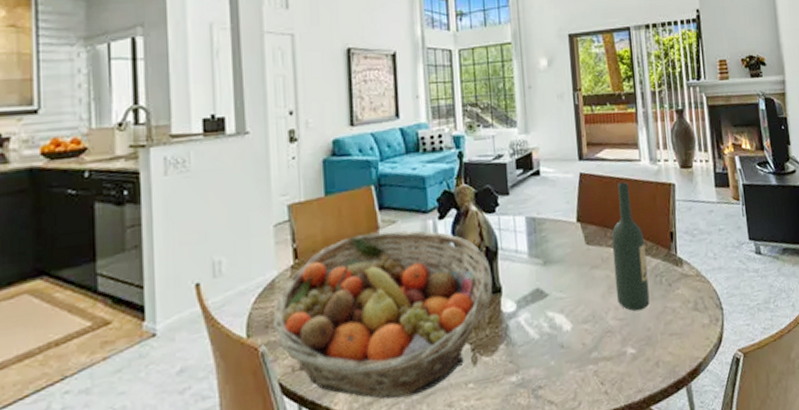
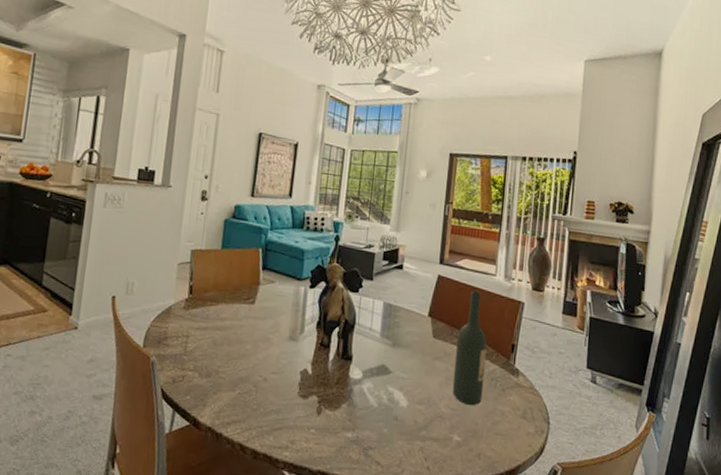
fruit basket: present [272,230,493,399] -> none [163,286,347,427]

